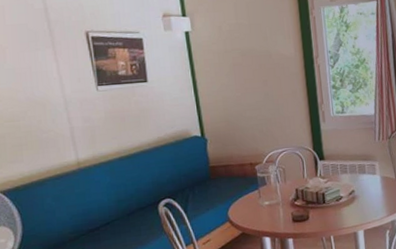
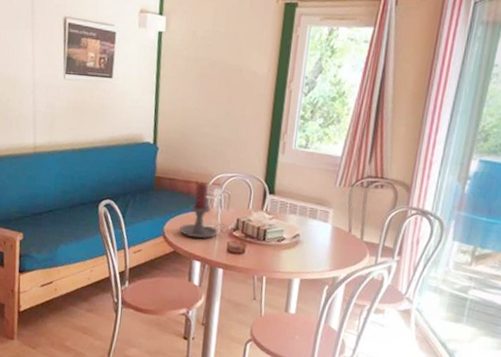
candle holder: none [243,162,291,217] -> present [179,183,229,239]

